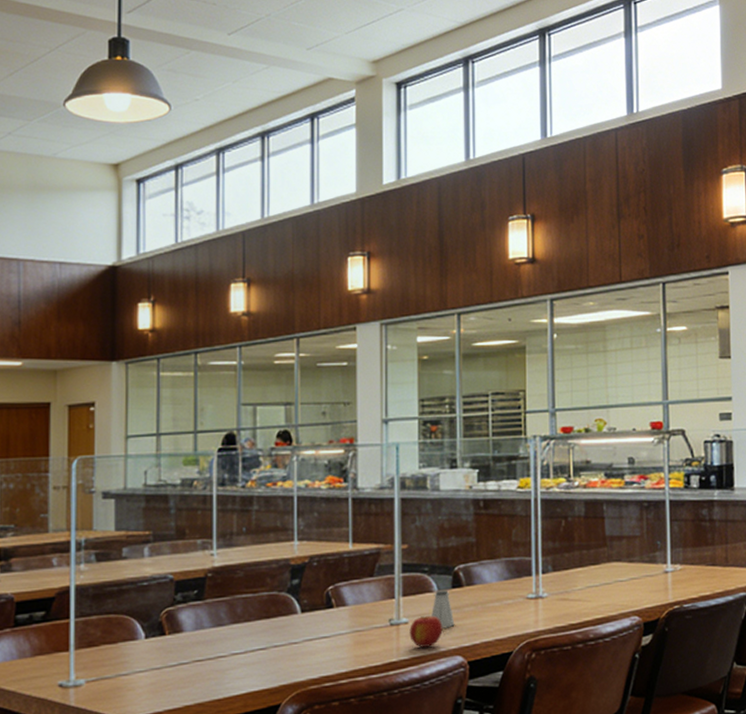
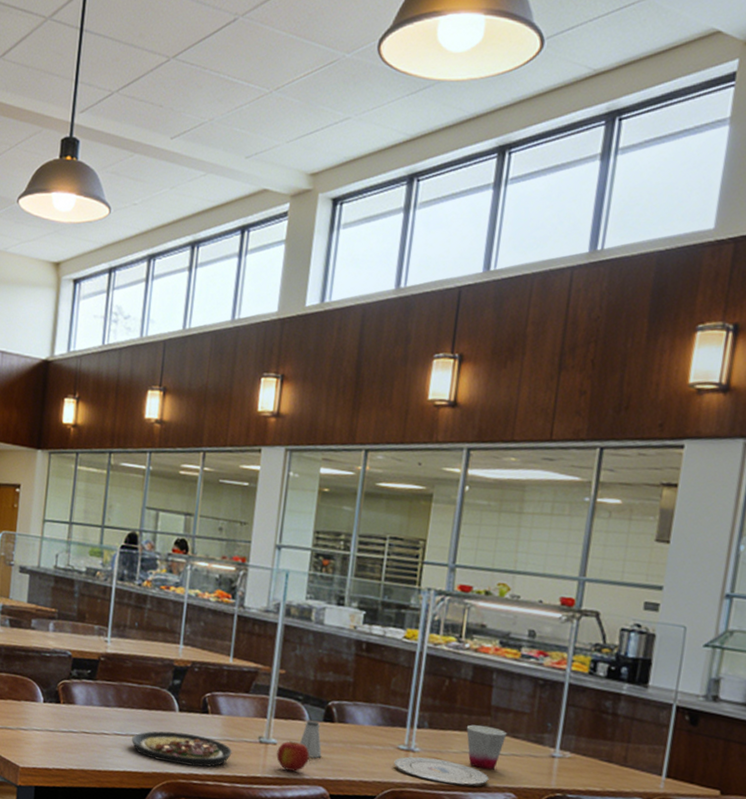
plate: none [252,633,363,671] -> present [132,731,232,767]
plate: none [525,599,614,624] -> present [394,756,489,787]
cup: none [586,556,624,600] -> present [466,724,508,770]

